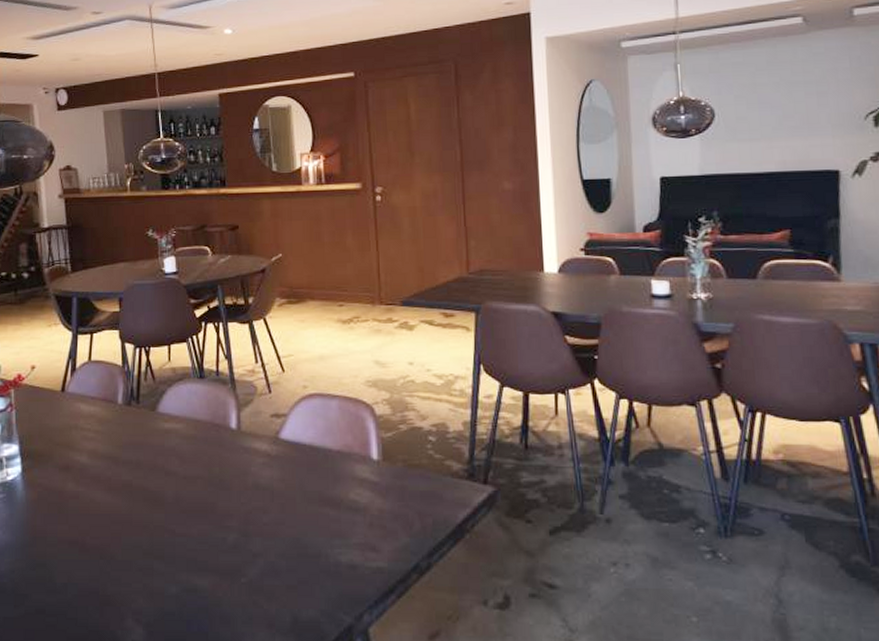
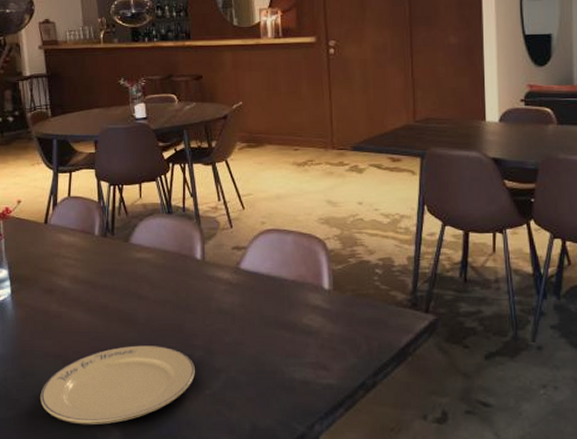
plate: none [53,528,229,623] -> present [40,345,195,425]

